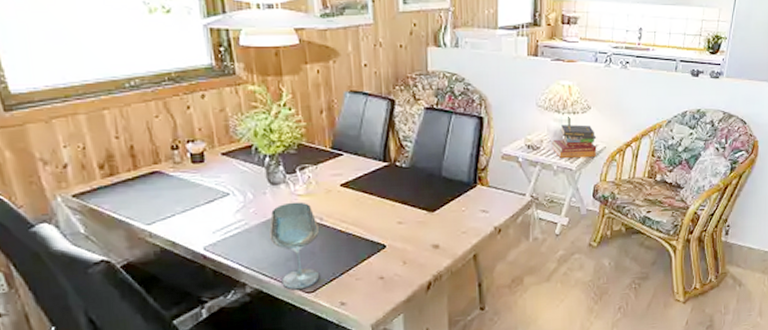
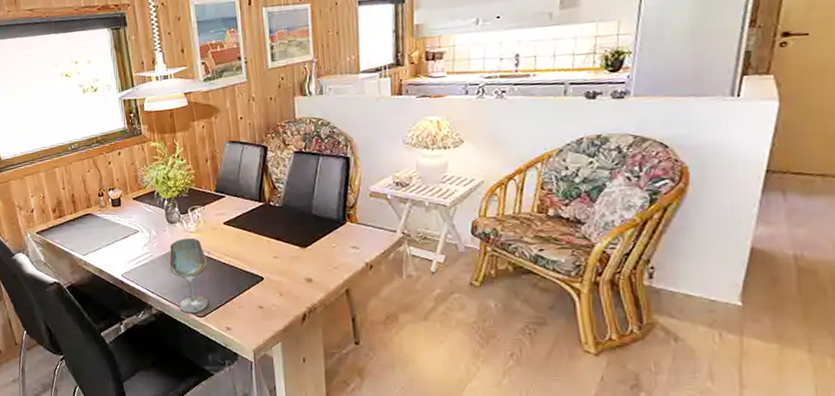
books: present [551,124,597,158] -> none [421,159,474,194]

